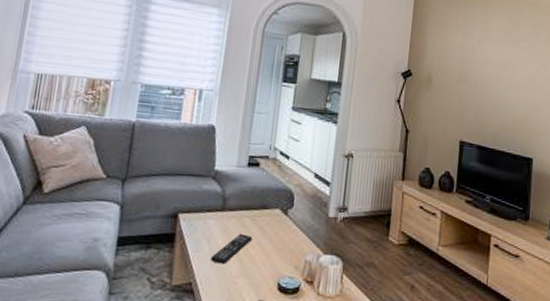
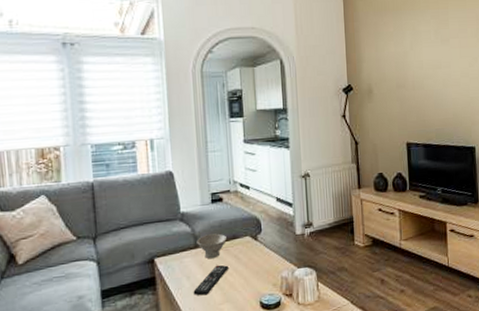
bowl: none [225,198,256,226] -> present [197,233,227,259]

